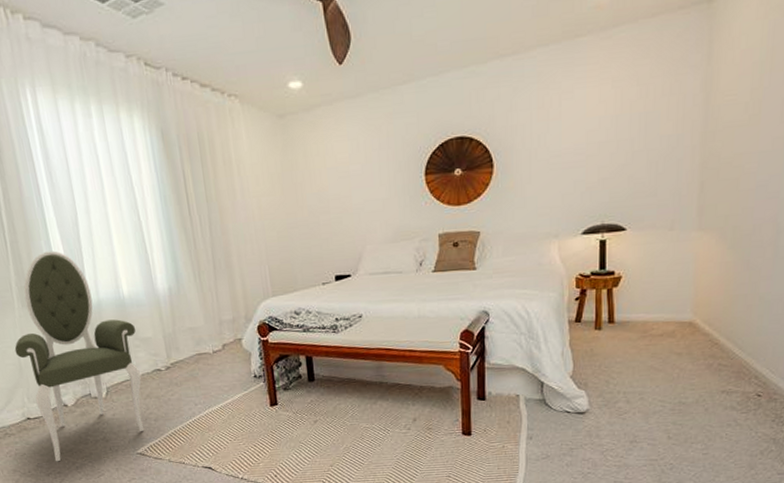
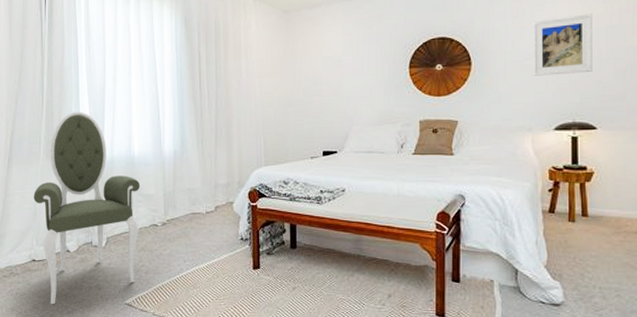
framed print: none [560,99,625,176] -> present [533,14,592,76]

